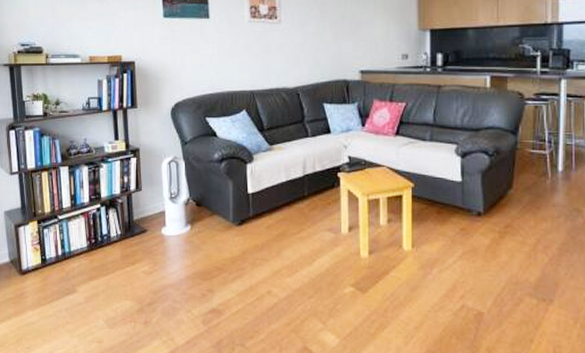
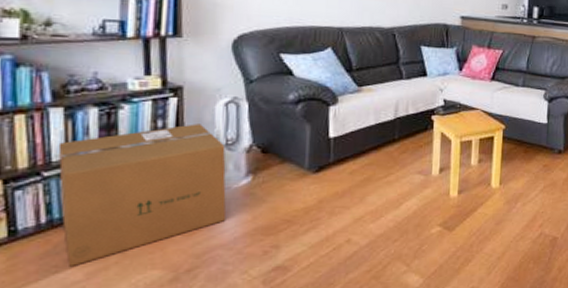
box: none [66,179,174,291] -> present [58,124,227,266]

